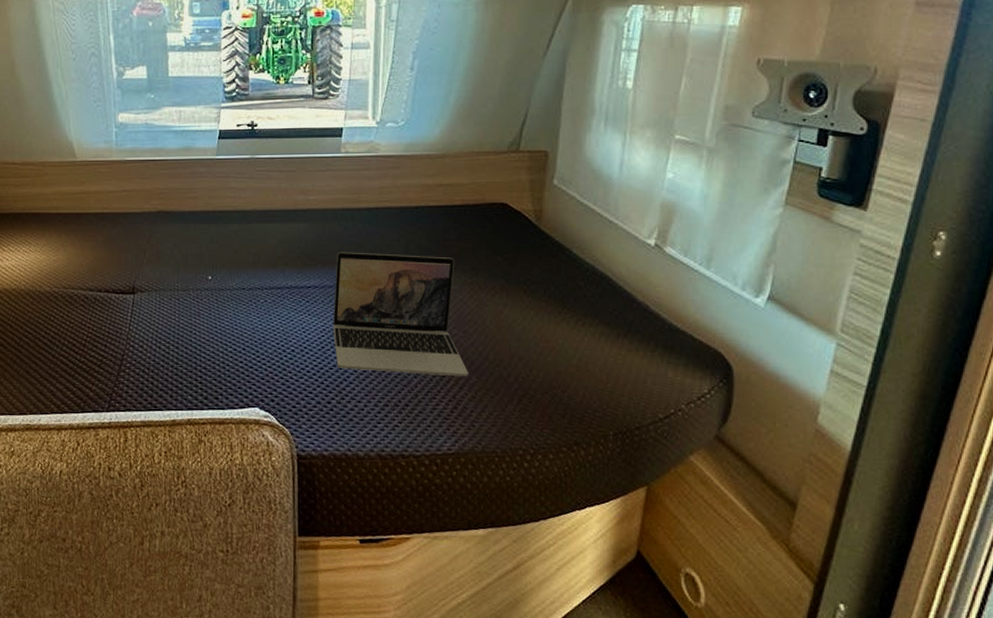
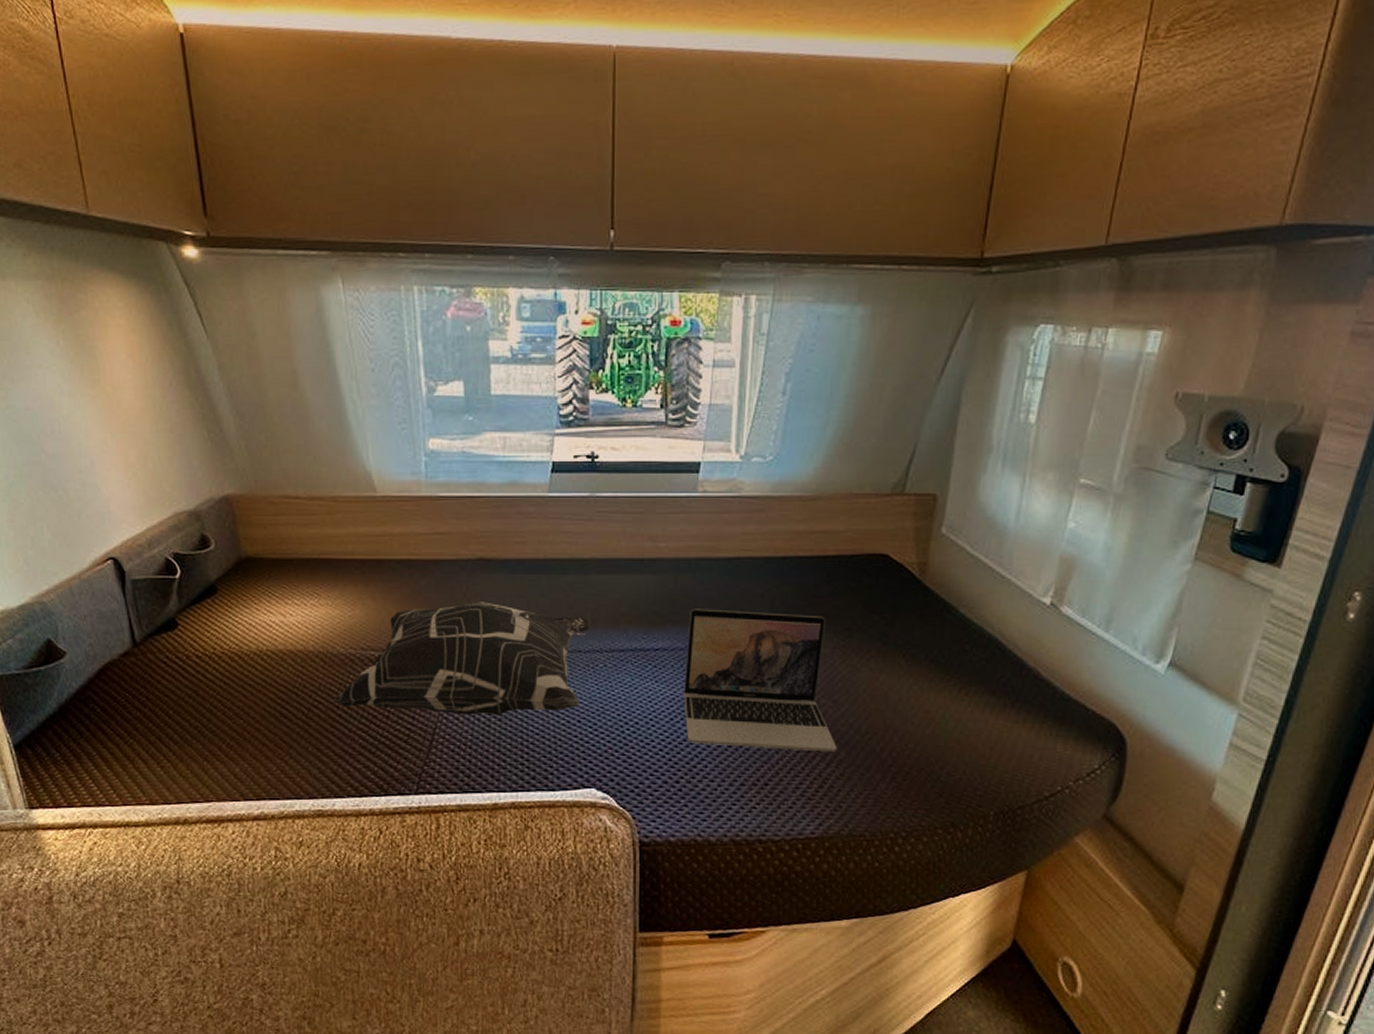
decorative pillow: none [39,247,253,344] -> present [332,602,591,716]

